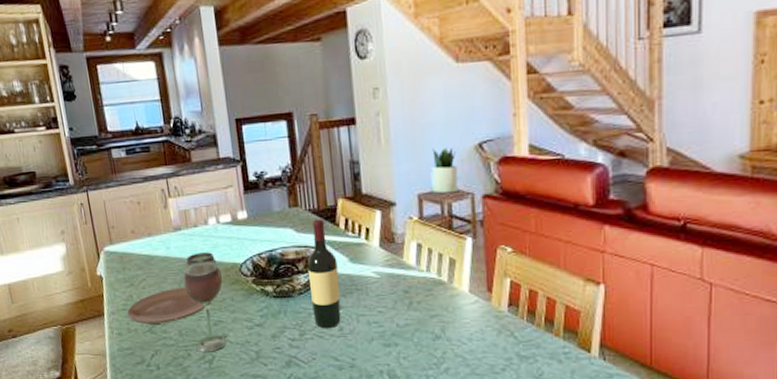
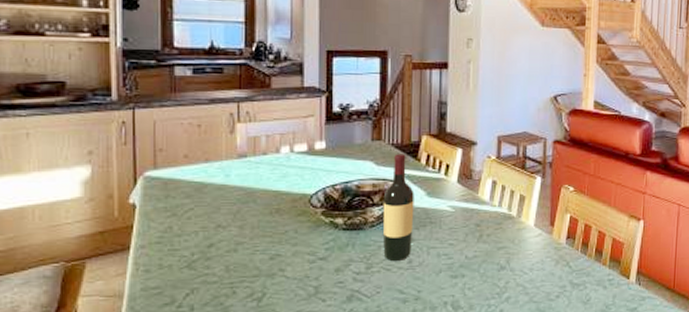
plate: present [127,287,205,324] -> none [162,218,263,259]
wineglass: present [183,252,227,352] -> none [240,182,287,289]
planter: present [430,147,461,194] -> none [509,97,536,137]

